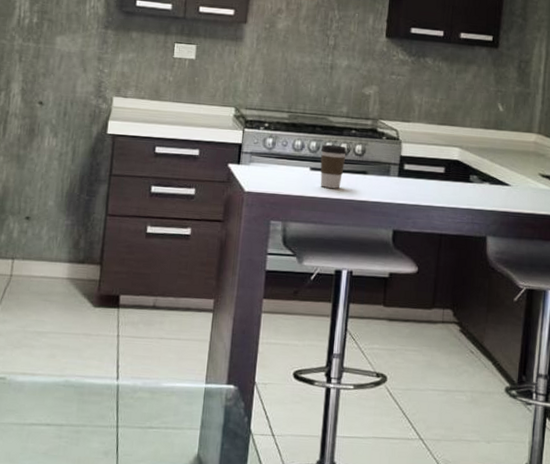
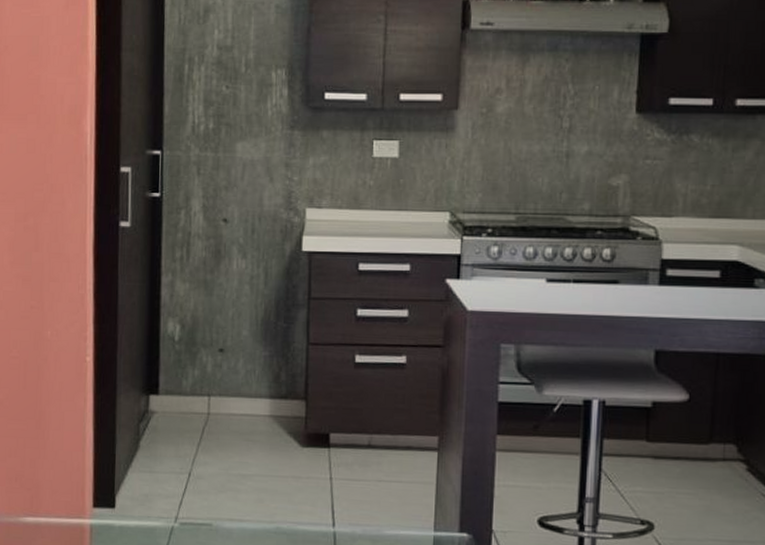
coffee cup: present [320,144,347,189] -> none [558,250,591,303]

